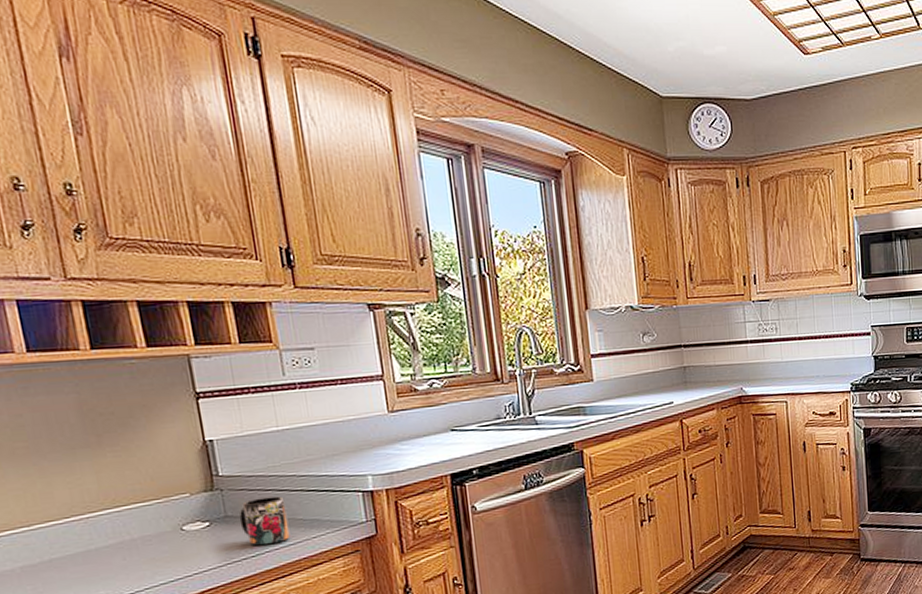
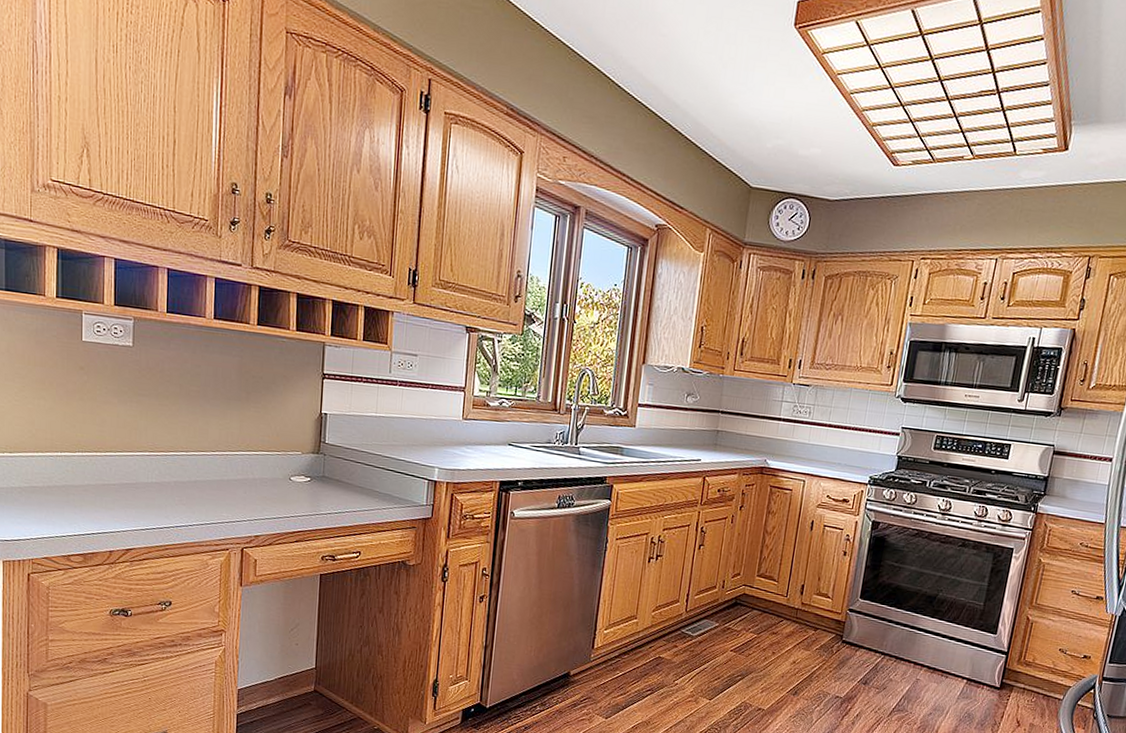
mug: present [239,496,290,546] -> none [332,467,369,507]

